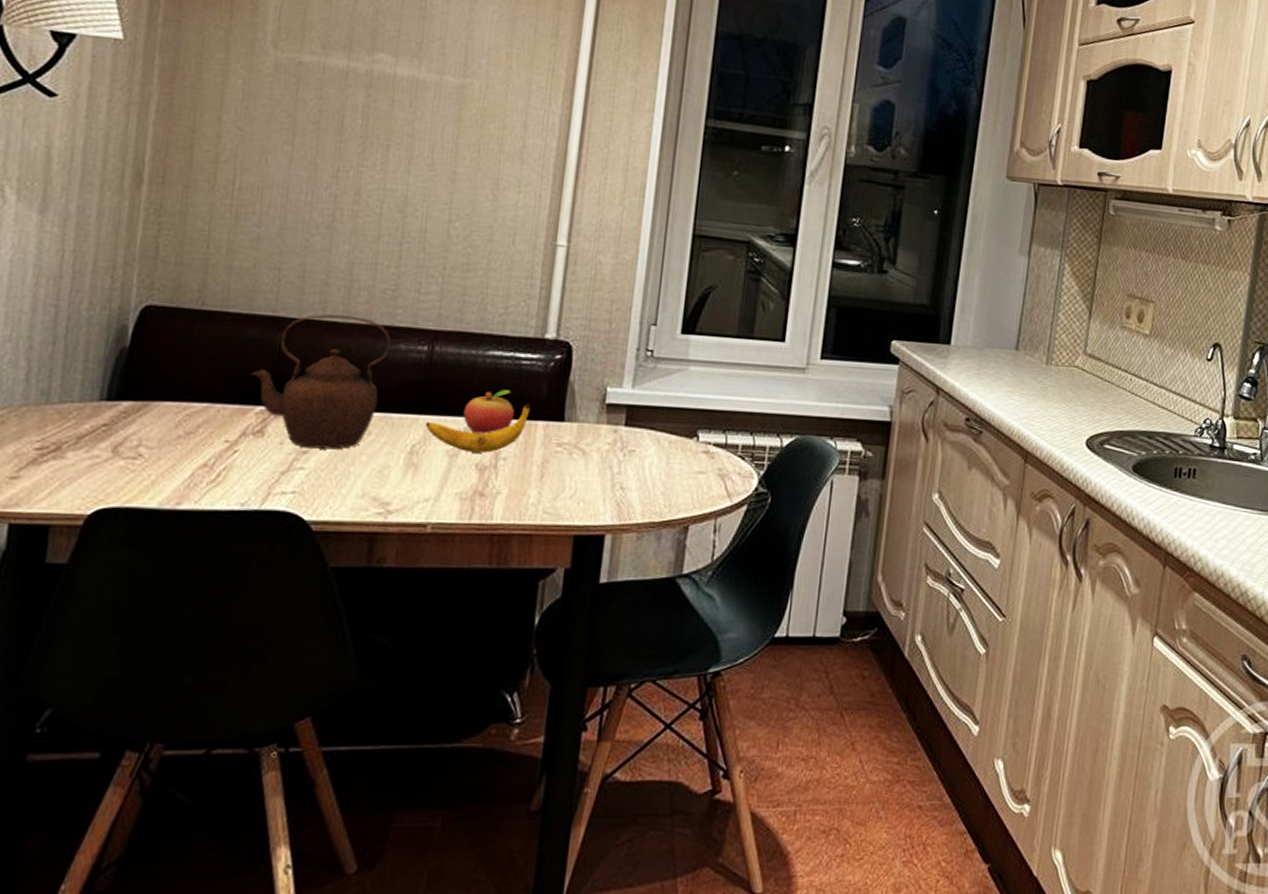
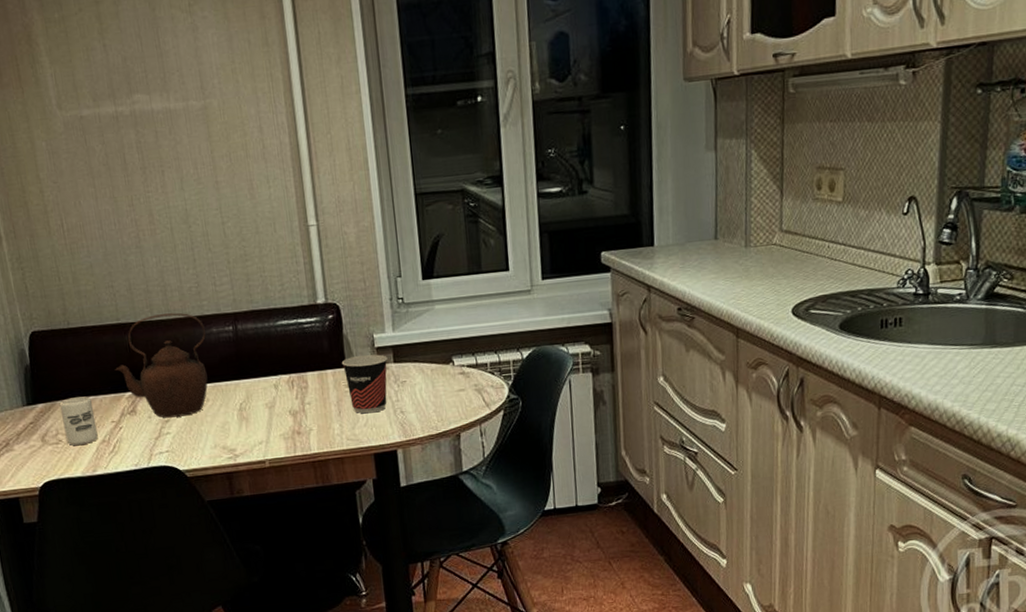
cup: none [149,400,205,465] -> present [59,396,98,445]
banana: present [425,402,531,453] -> none [245,357,320,403]
fruit: present [462,390,514,435] -> none [270,350,308,388]
cup: none [558,409,618,484] -> present [341,354,388,414]

